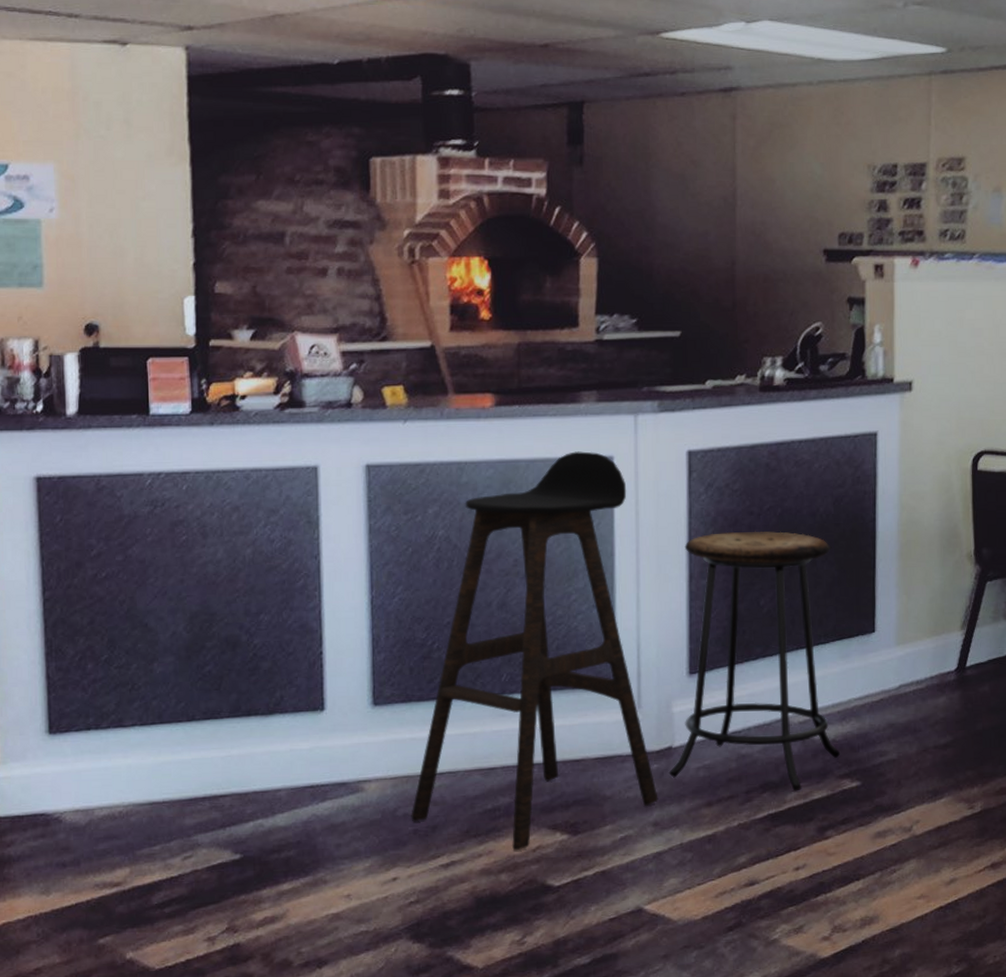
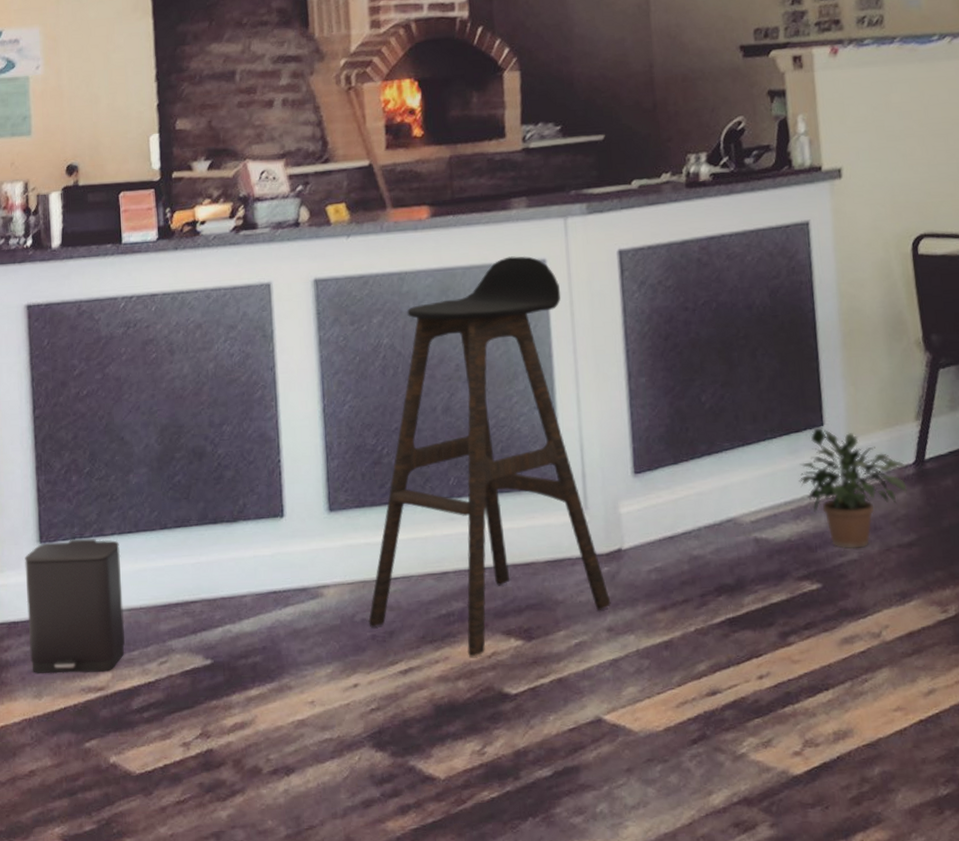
pedal bin: none [31,730,145,870] -> present [25,539,125,674]
bar stool: present [668,531,841,792] -> none [620,326,798,595]
potted plant: none [847,634,950,749] -> present [799,427,908,549]

